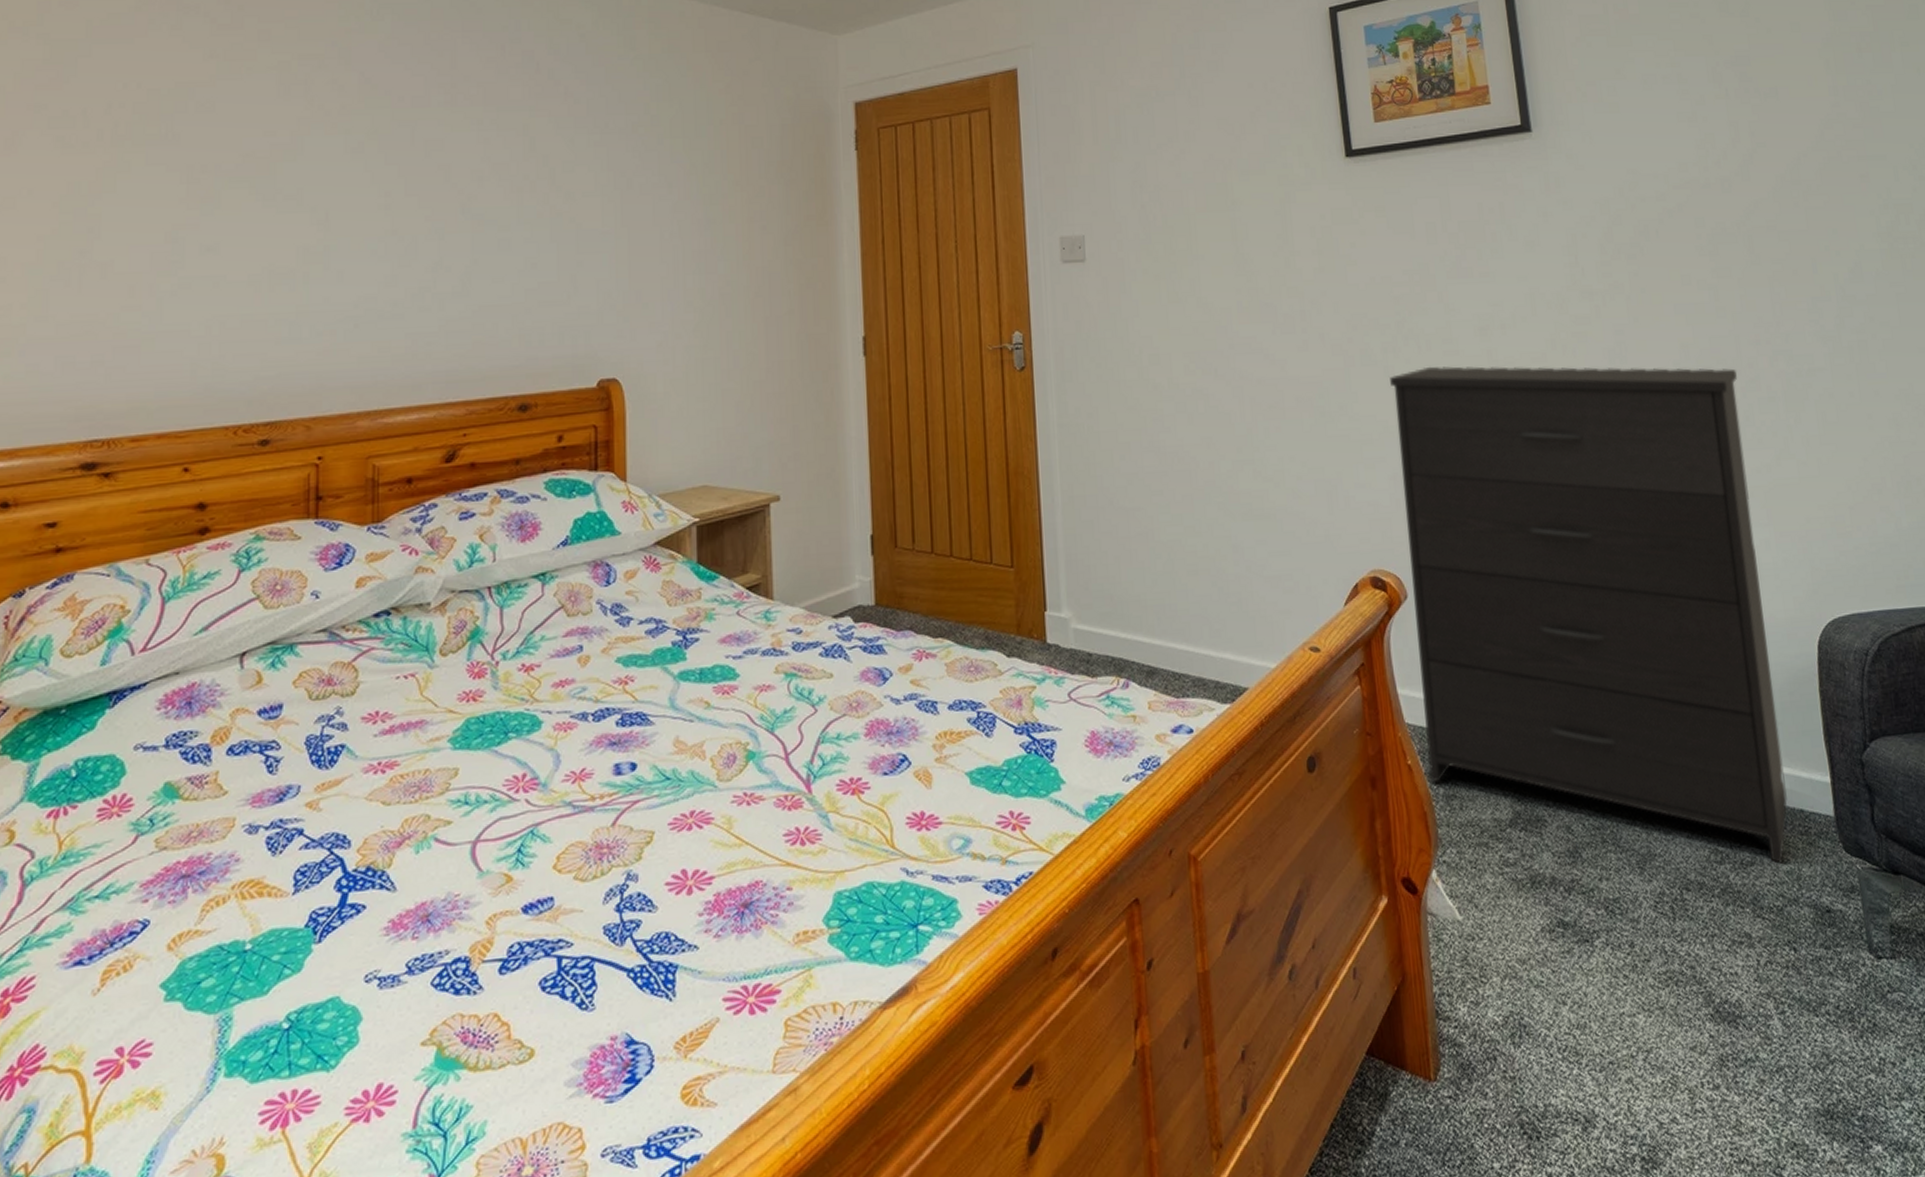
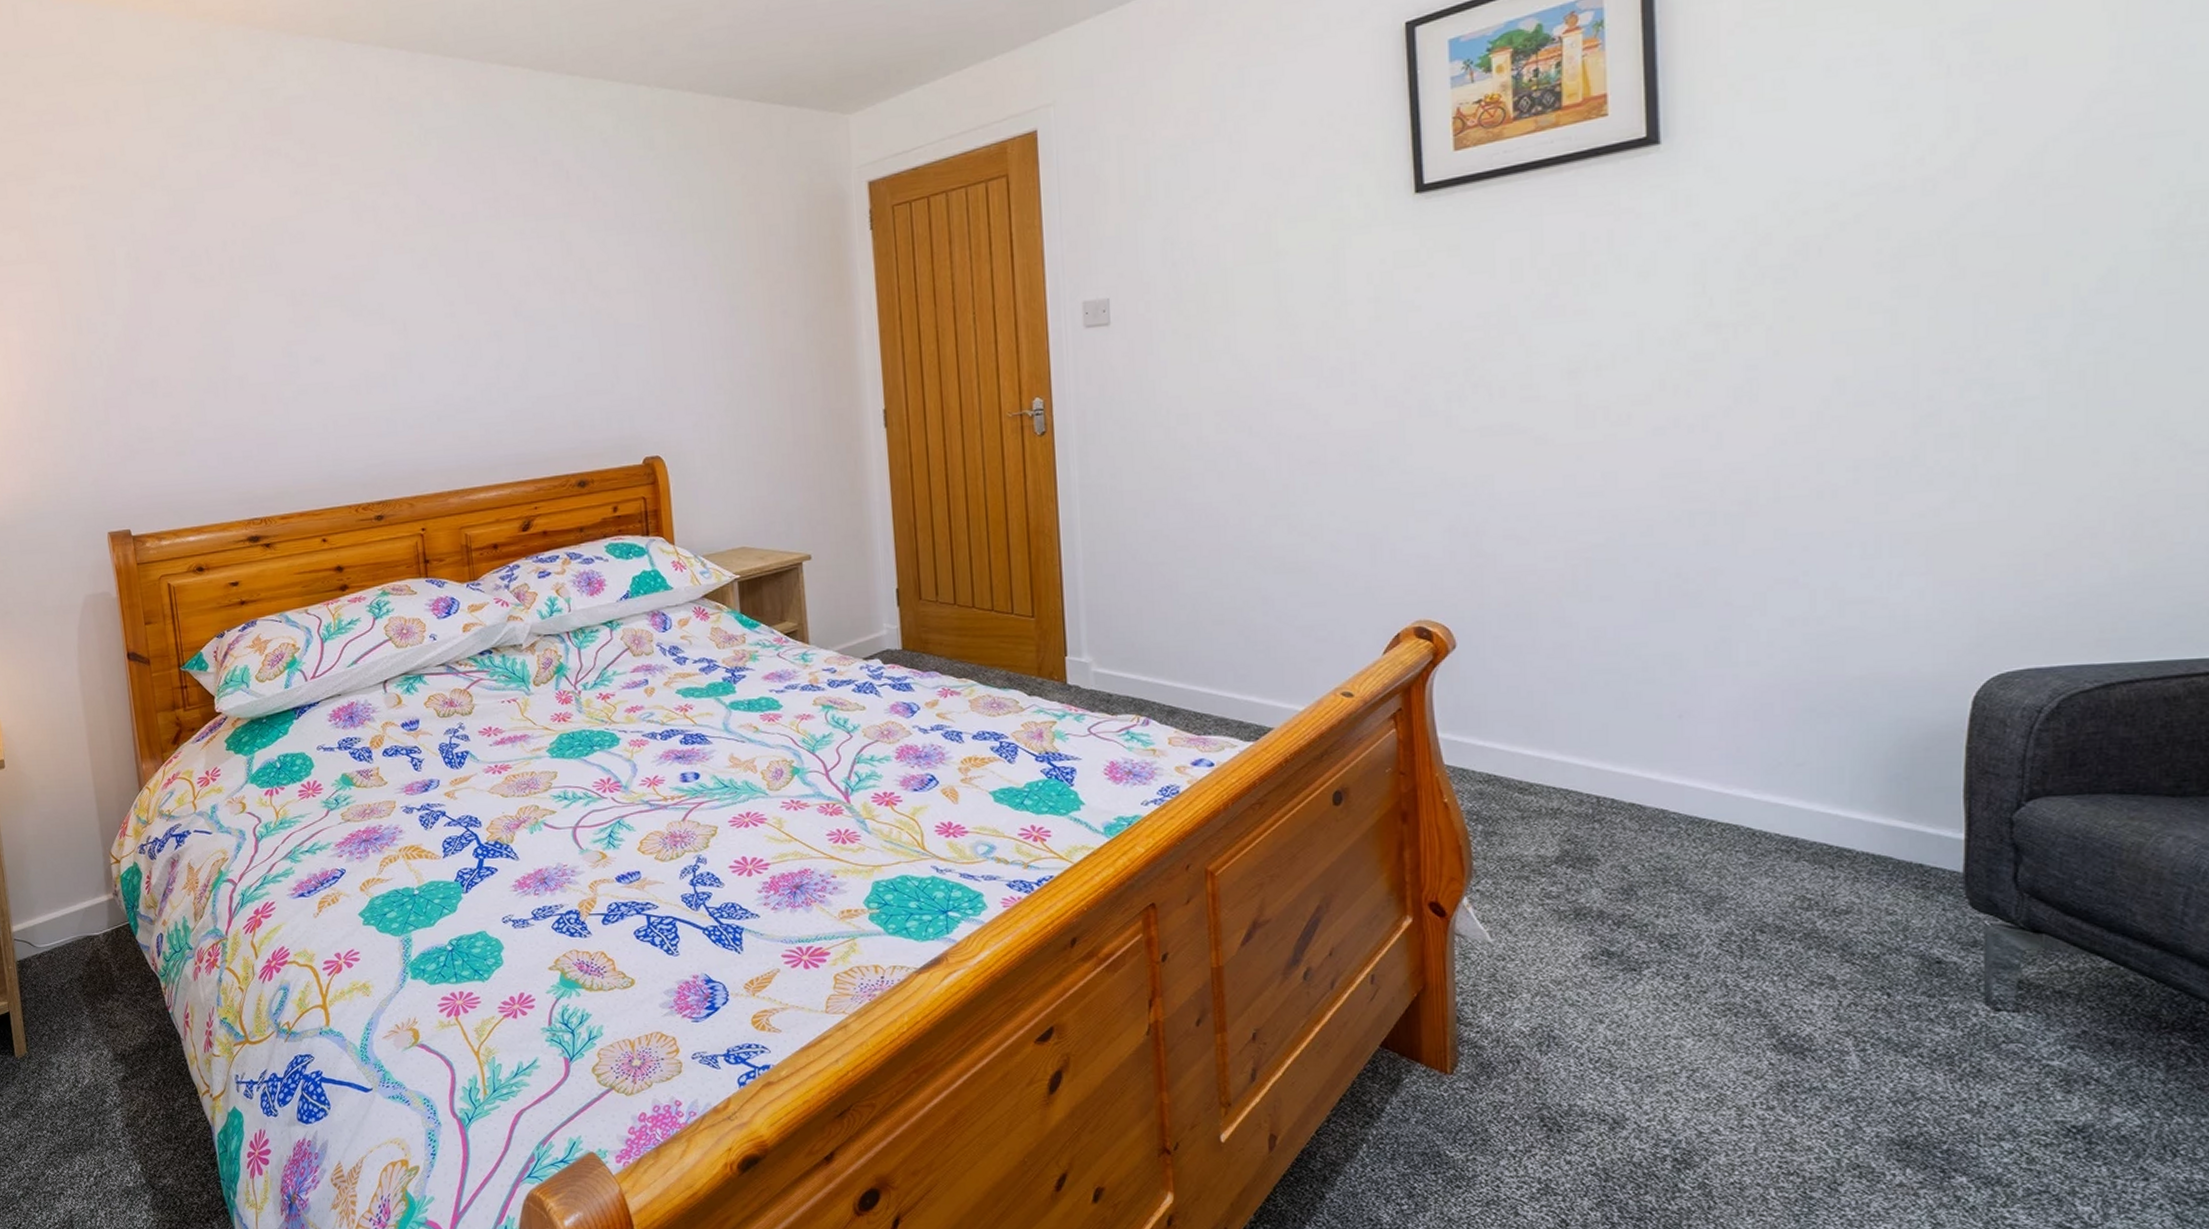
dresser: present [1390,366,1788,864] -> none [1452,402,1910,914]

